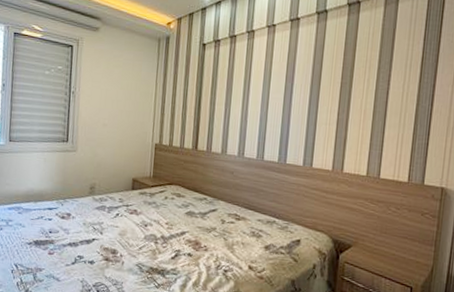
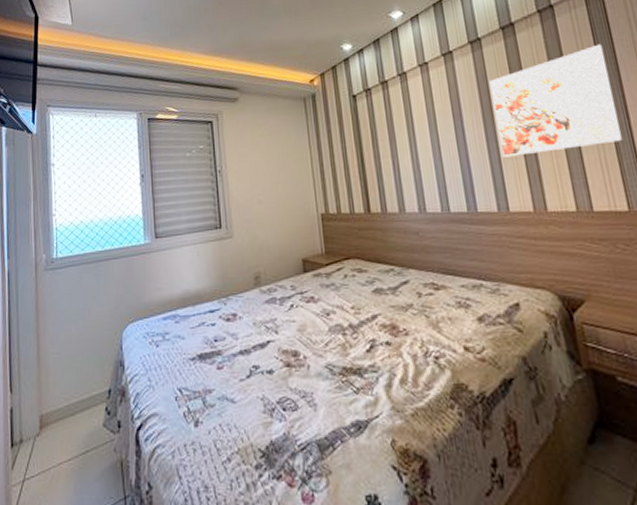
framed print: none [318,35,431,124] -> present [489,44,622,158]

